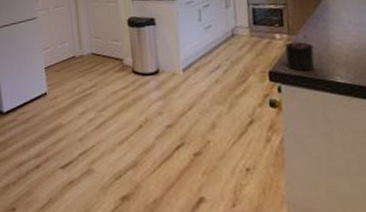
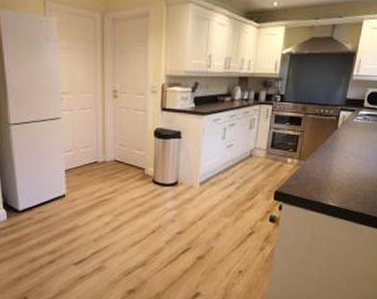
candle: present [284,34,315,71] -> none [291,161,317,194]

